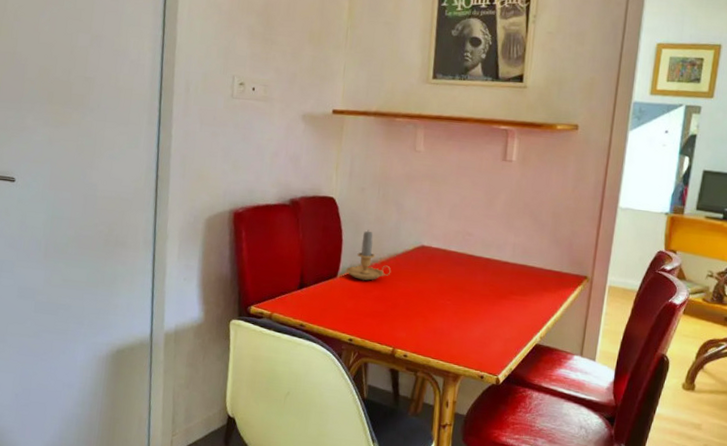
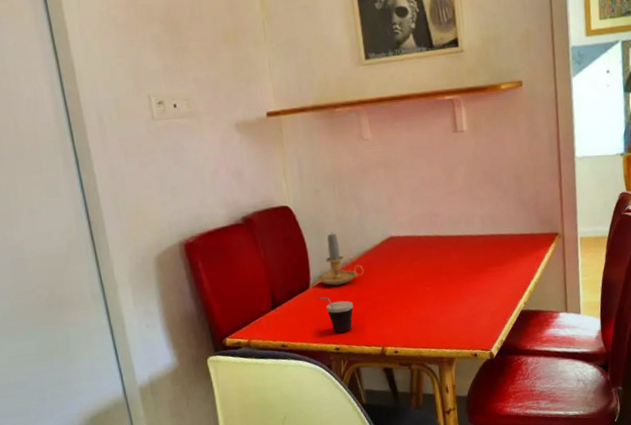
cup: none [343,288,374,326] -> present [318,297,353,333]

